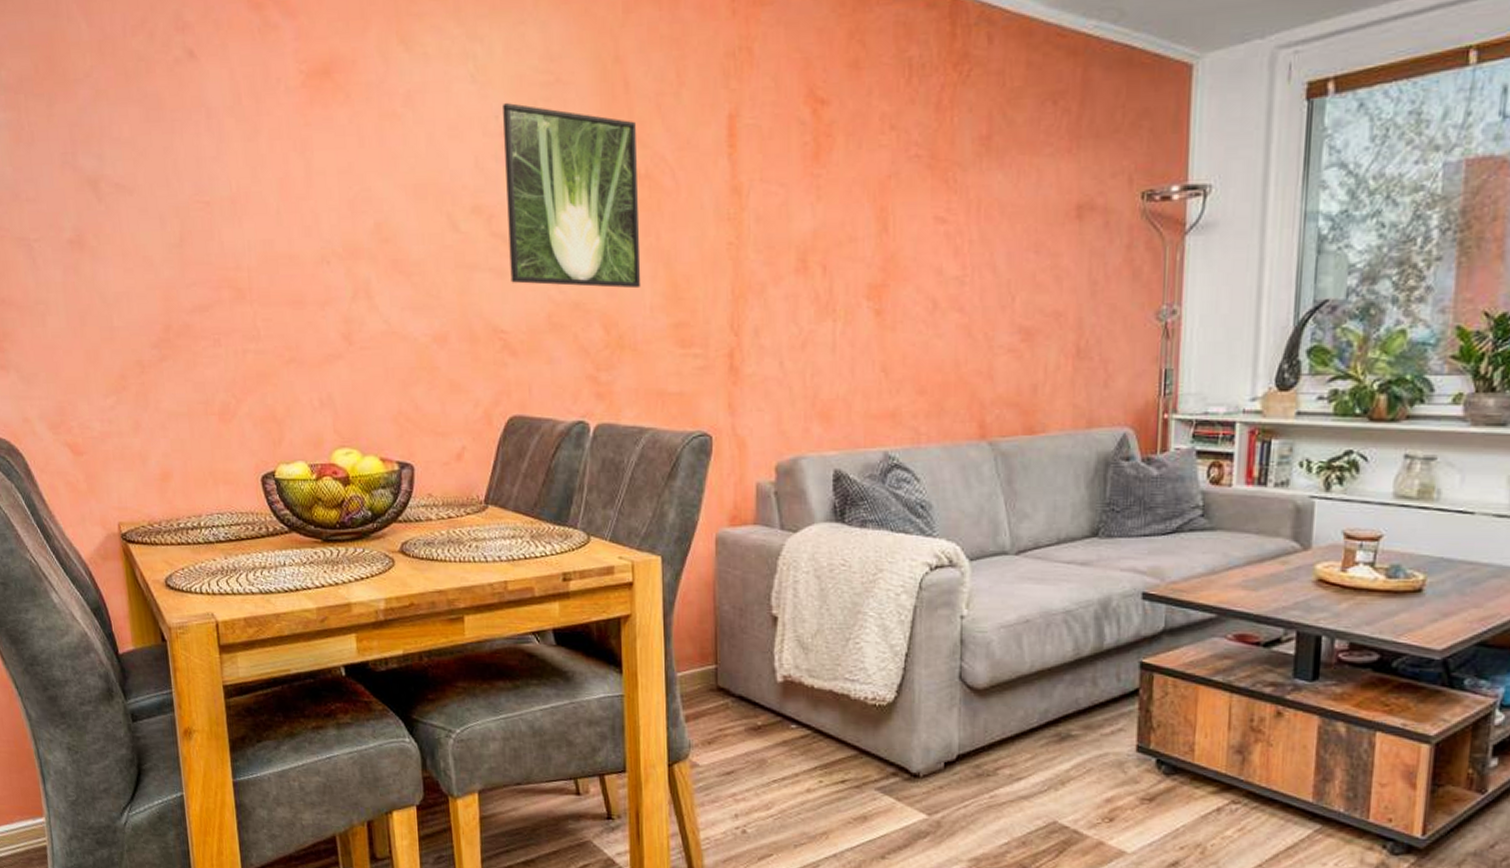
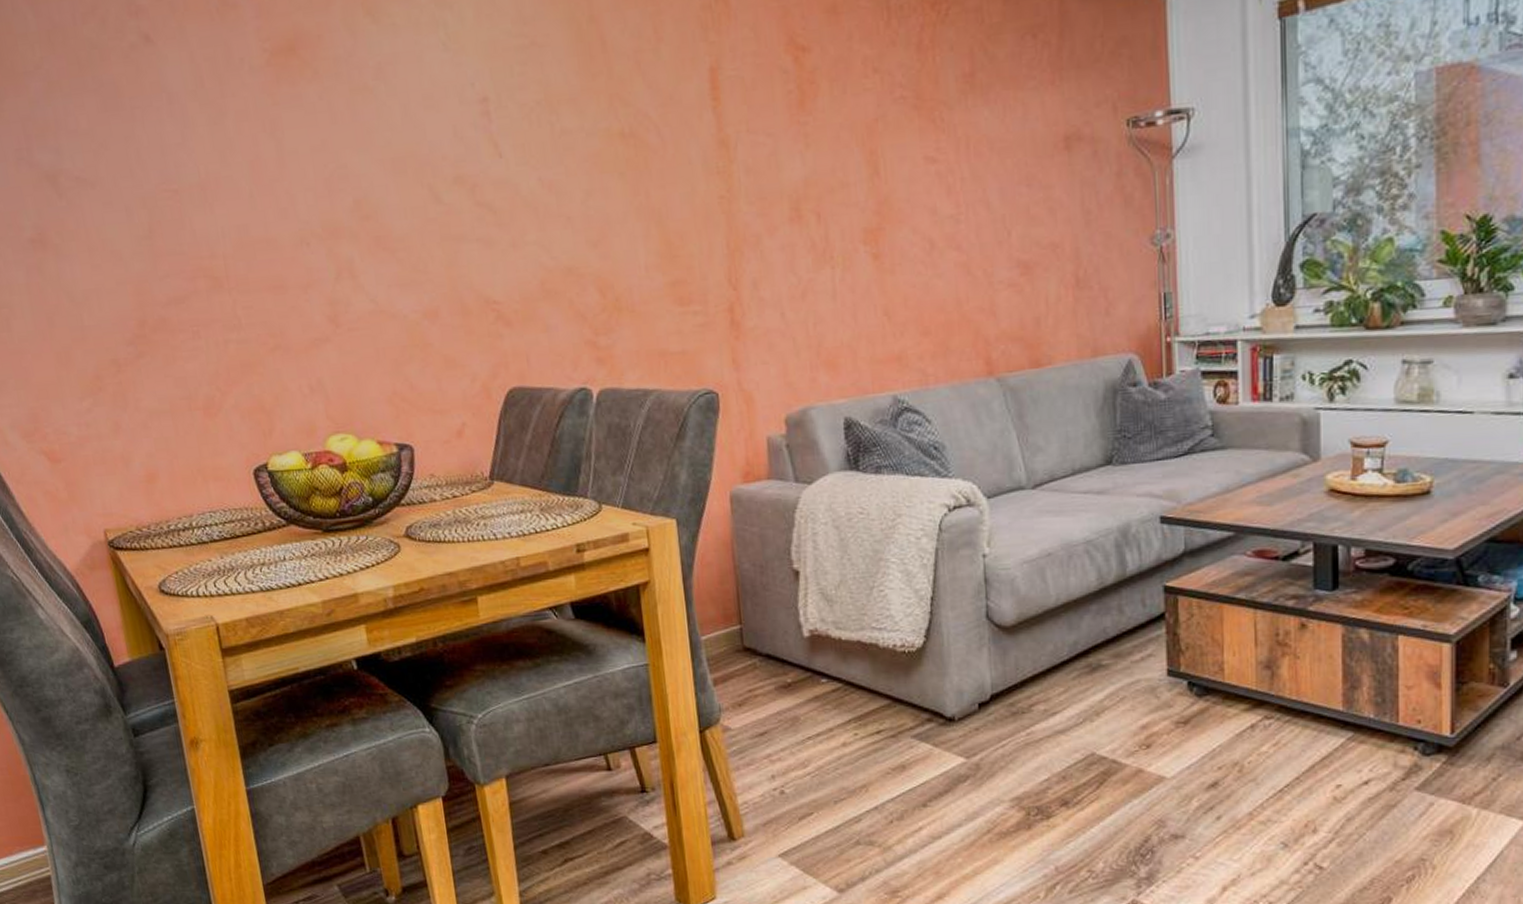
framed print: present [503,103,641,289] -> none [478,69,635,252]

